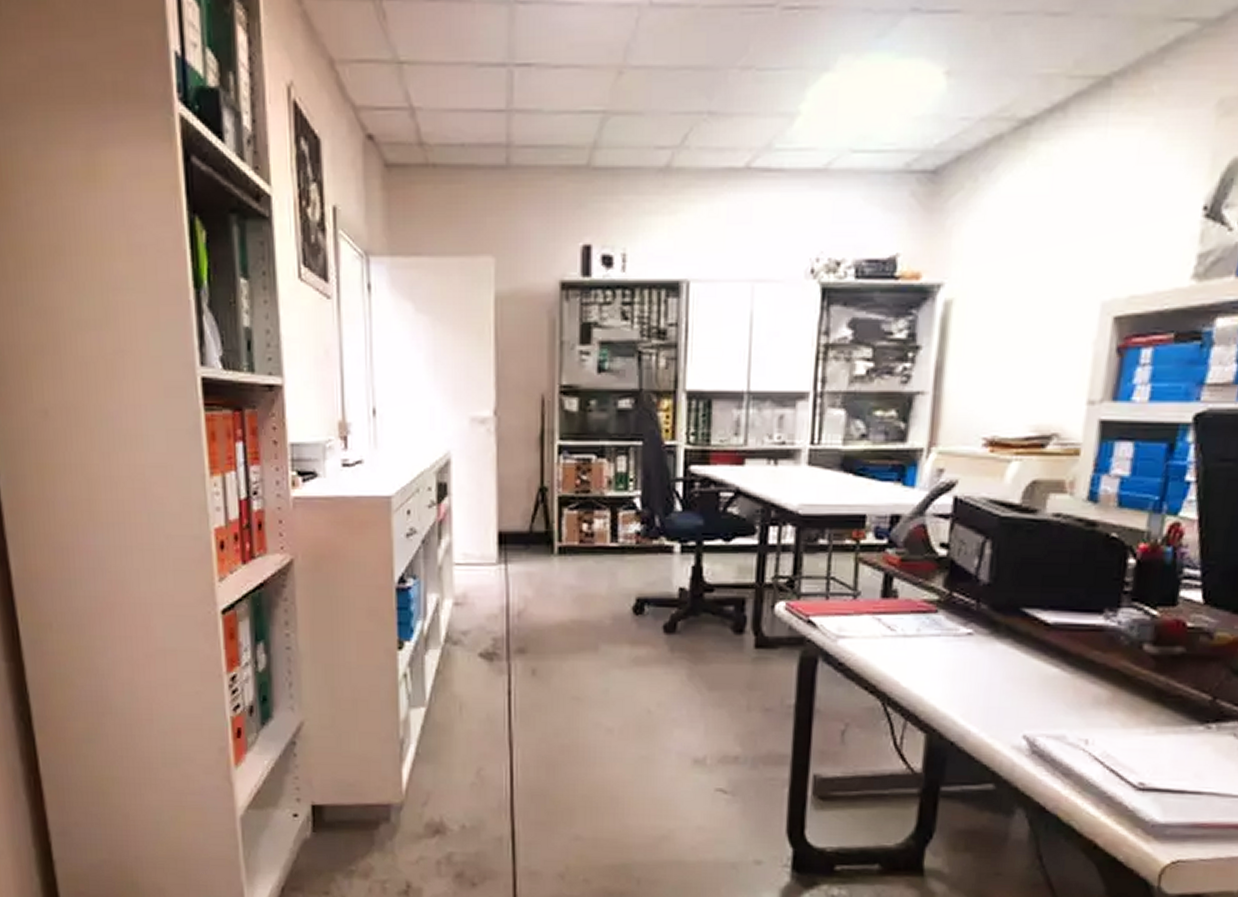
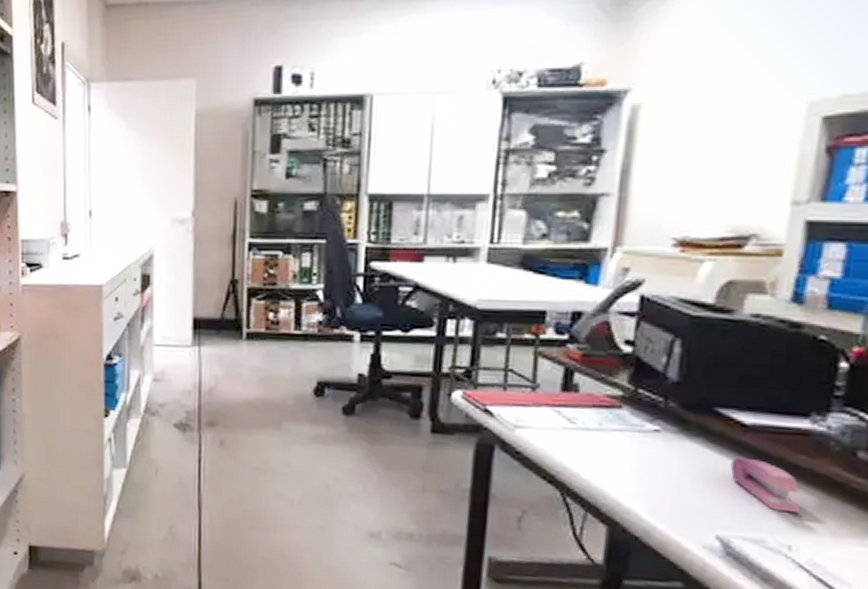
stapler: none [1035,657,1096,708] -> present [730,458,801,514]

